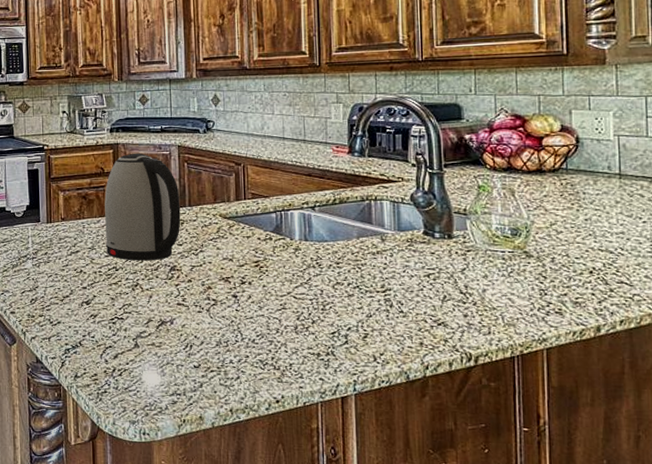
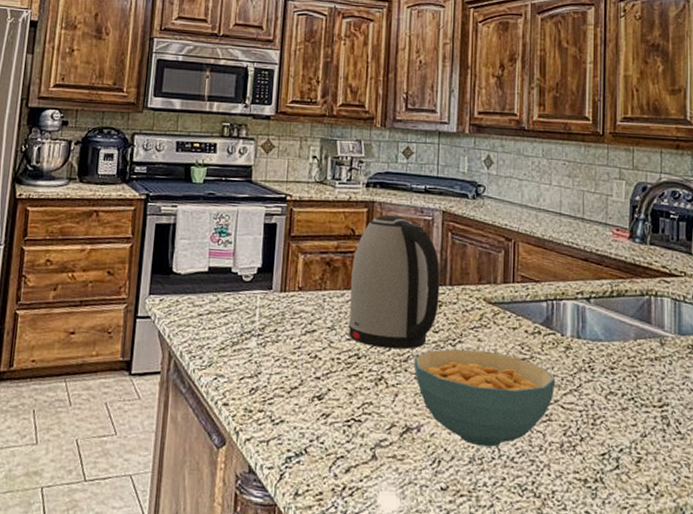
cereal bowl: none [163,258,288,333] -> present [414,349,556,447]

